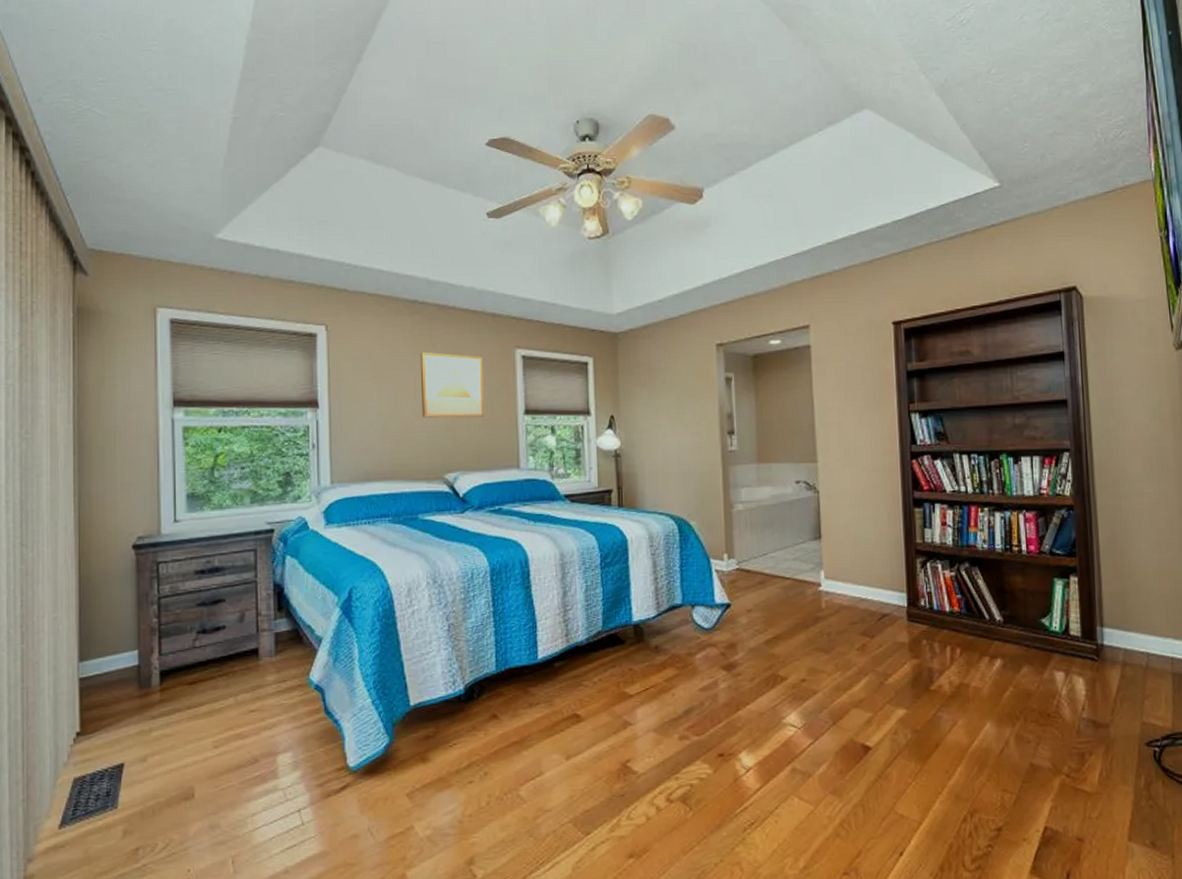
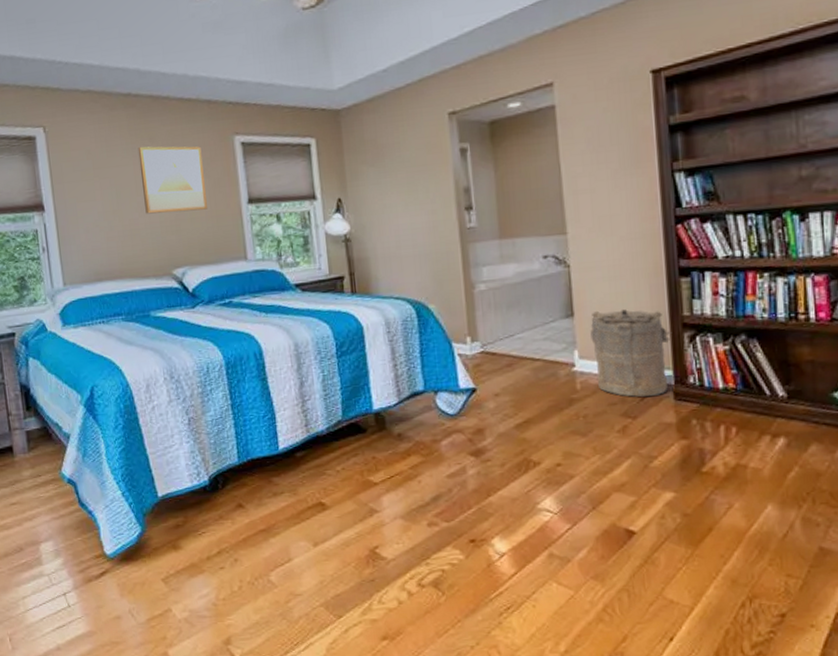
laundry hamper: none [835,534,907,618] -> present [590,309,672,398]

